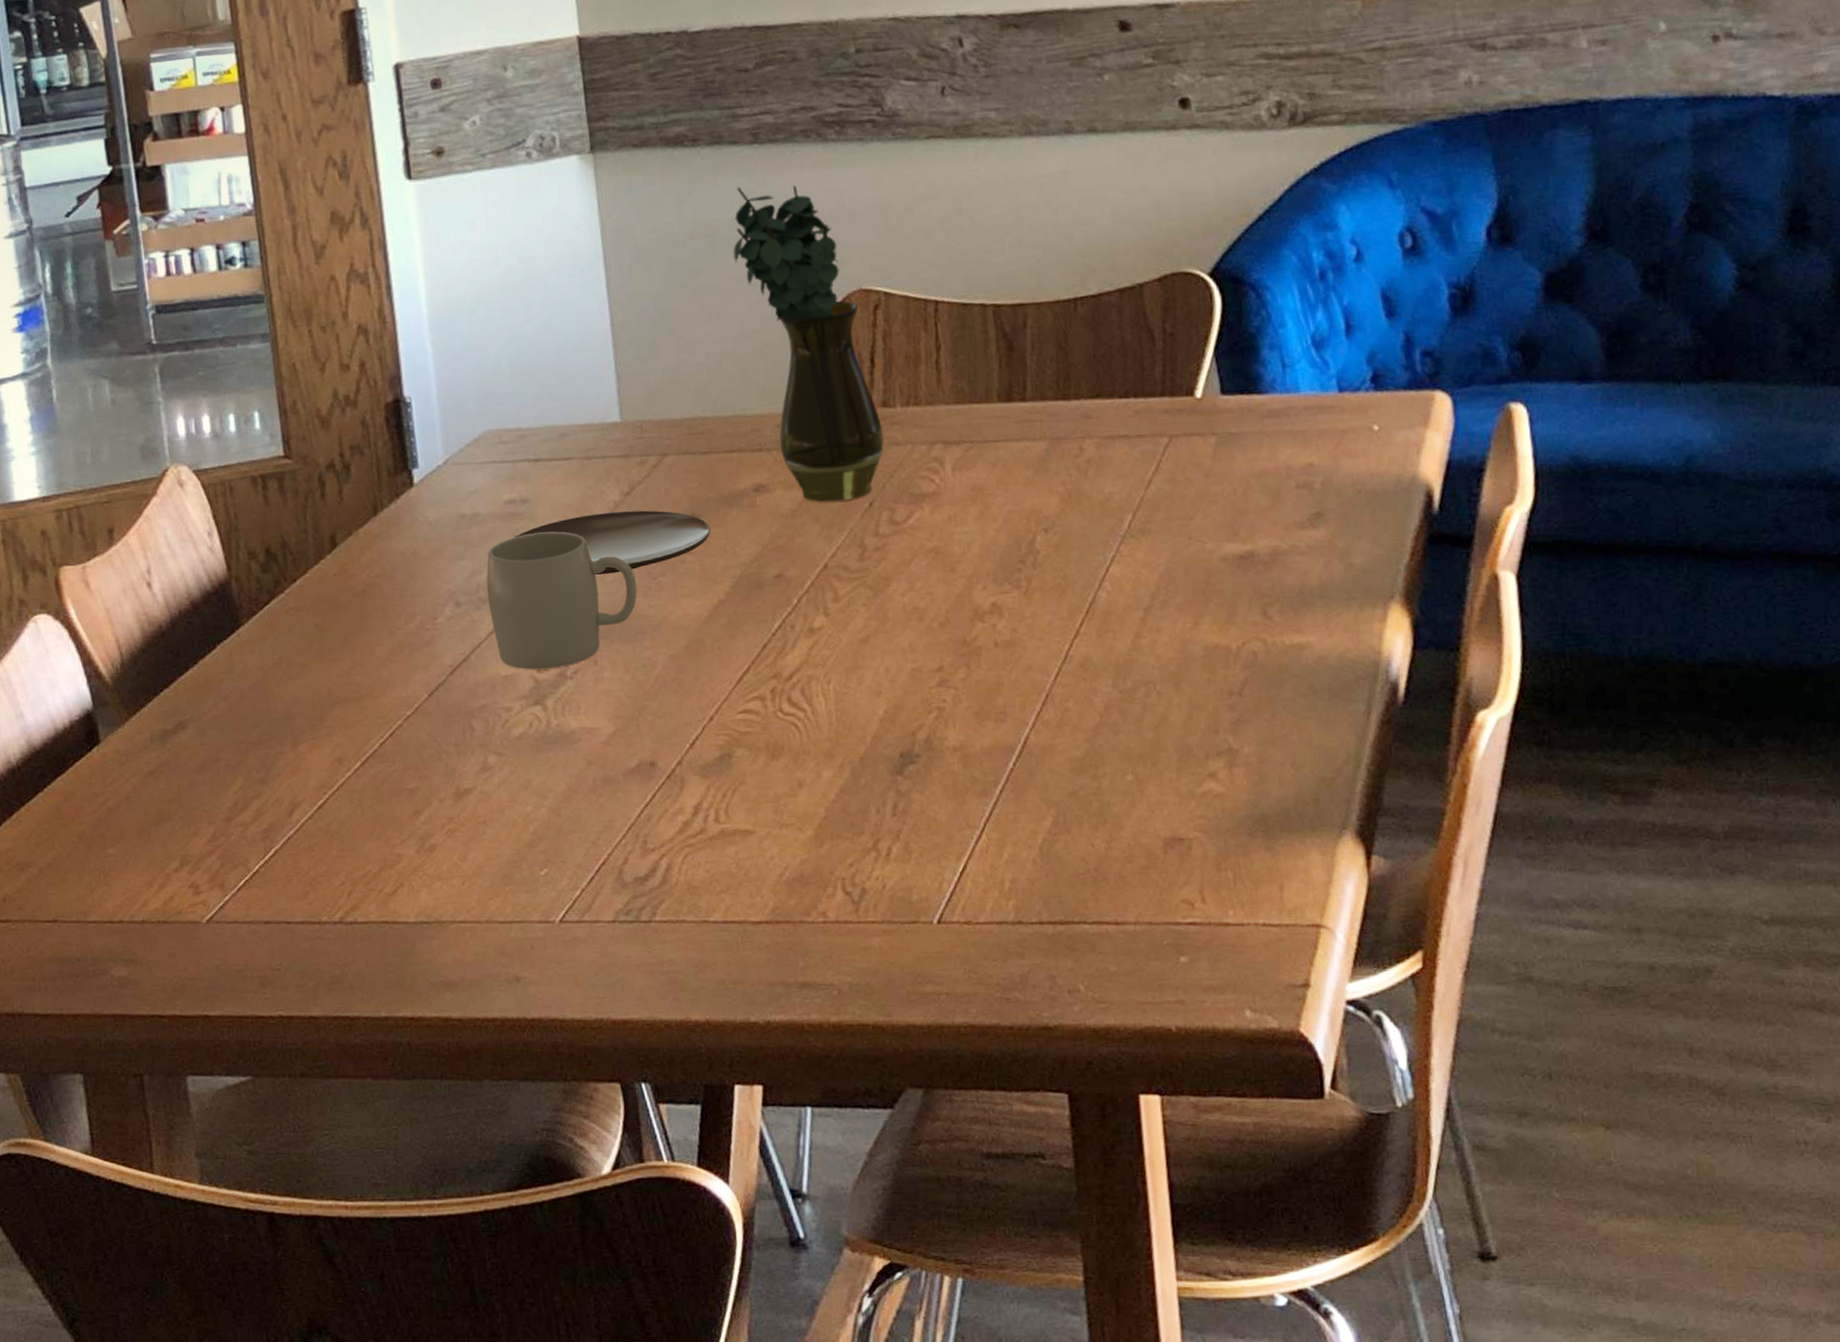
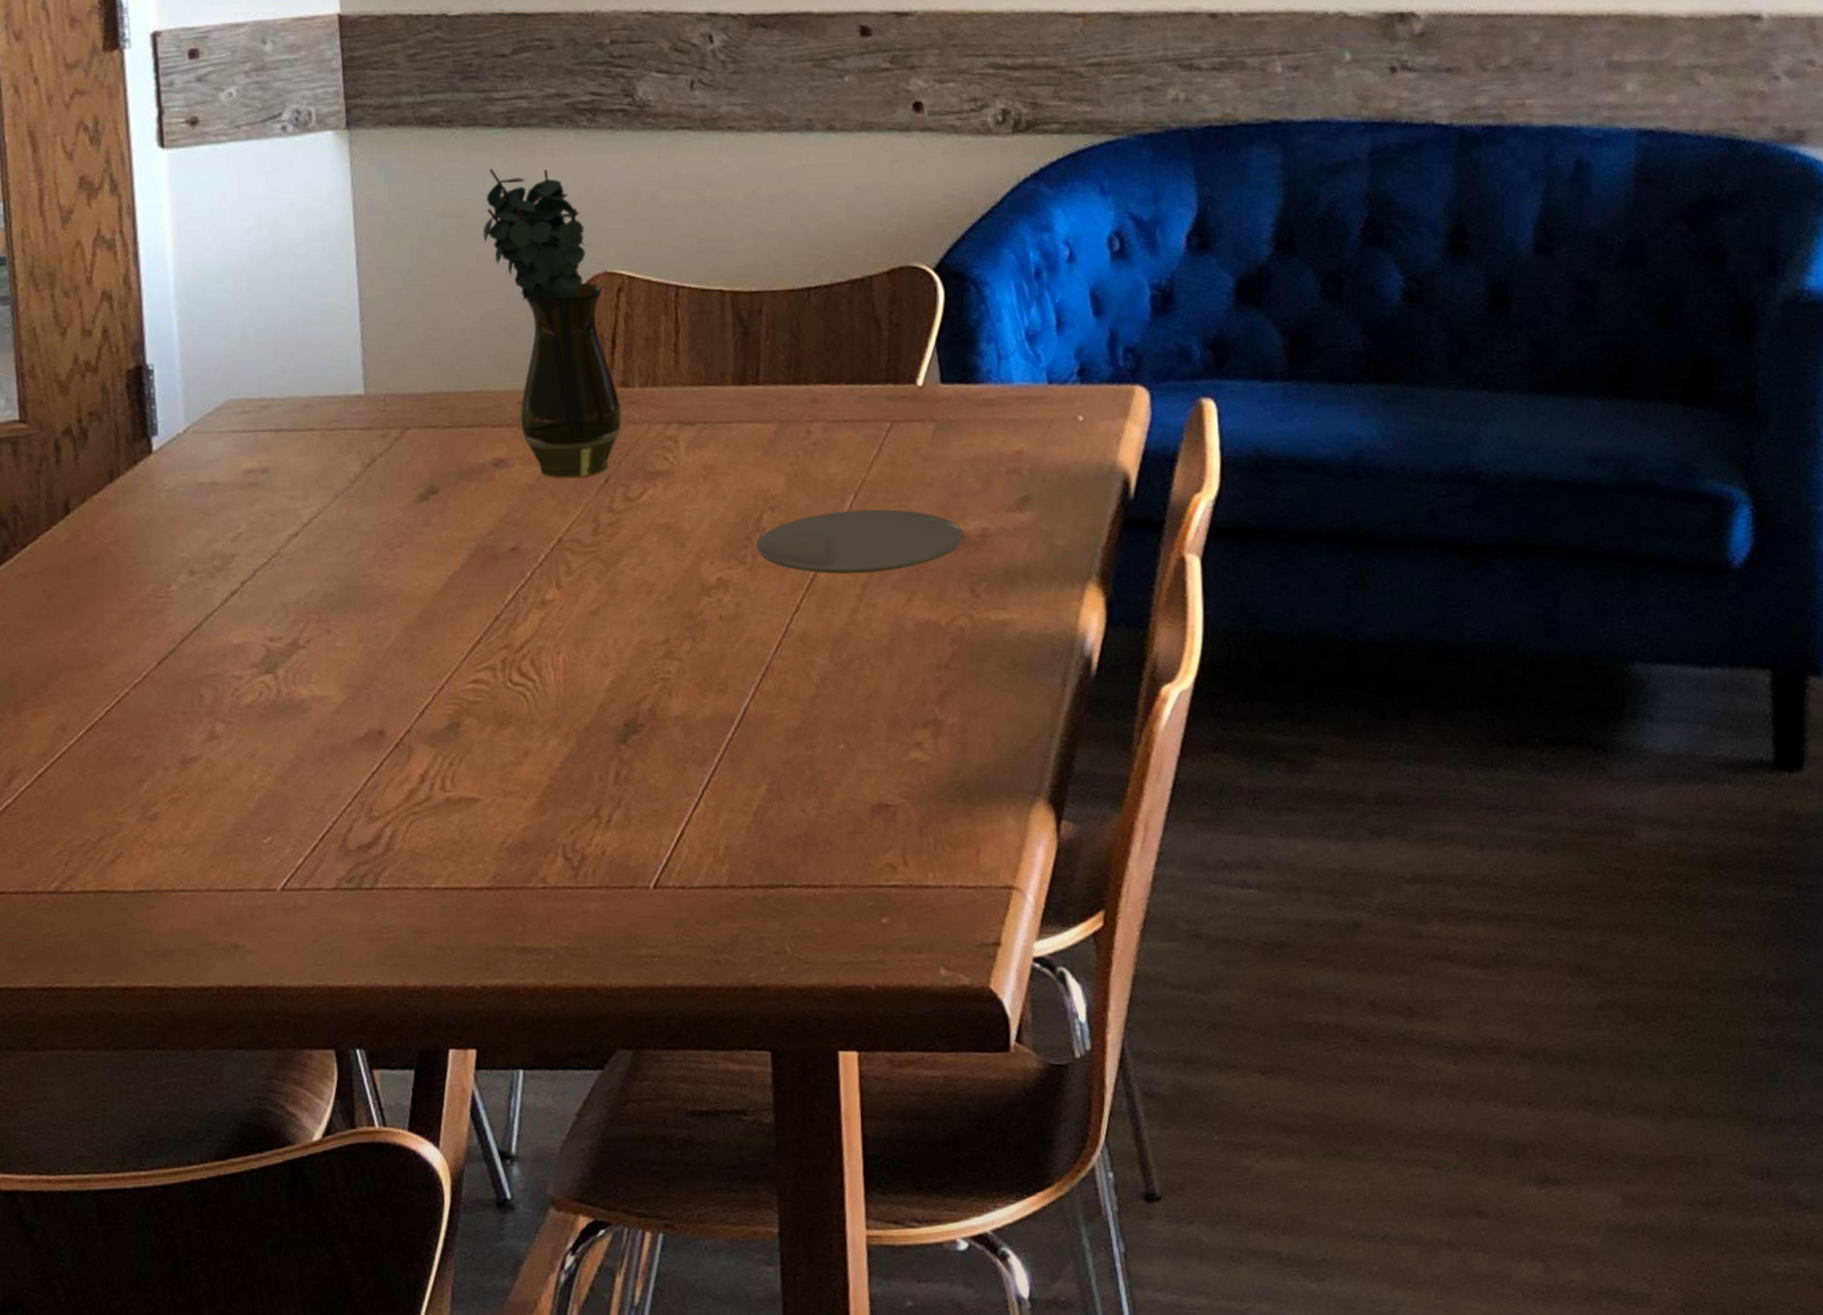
mug: present [486,531,637,670] -> none [222,501,373,639]
plate: present [513,510,711,575] -> none [251,482,449,545]
plate: none [1030,528,1253,597] -> present [756,509,964,574]

